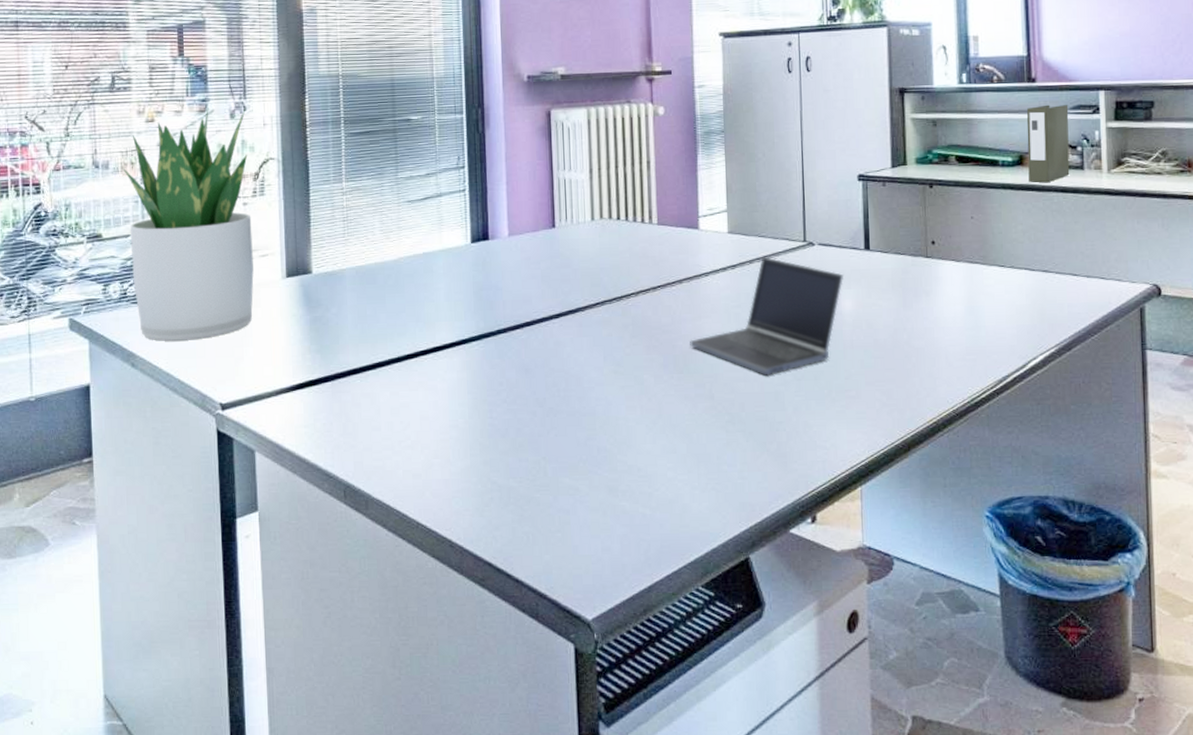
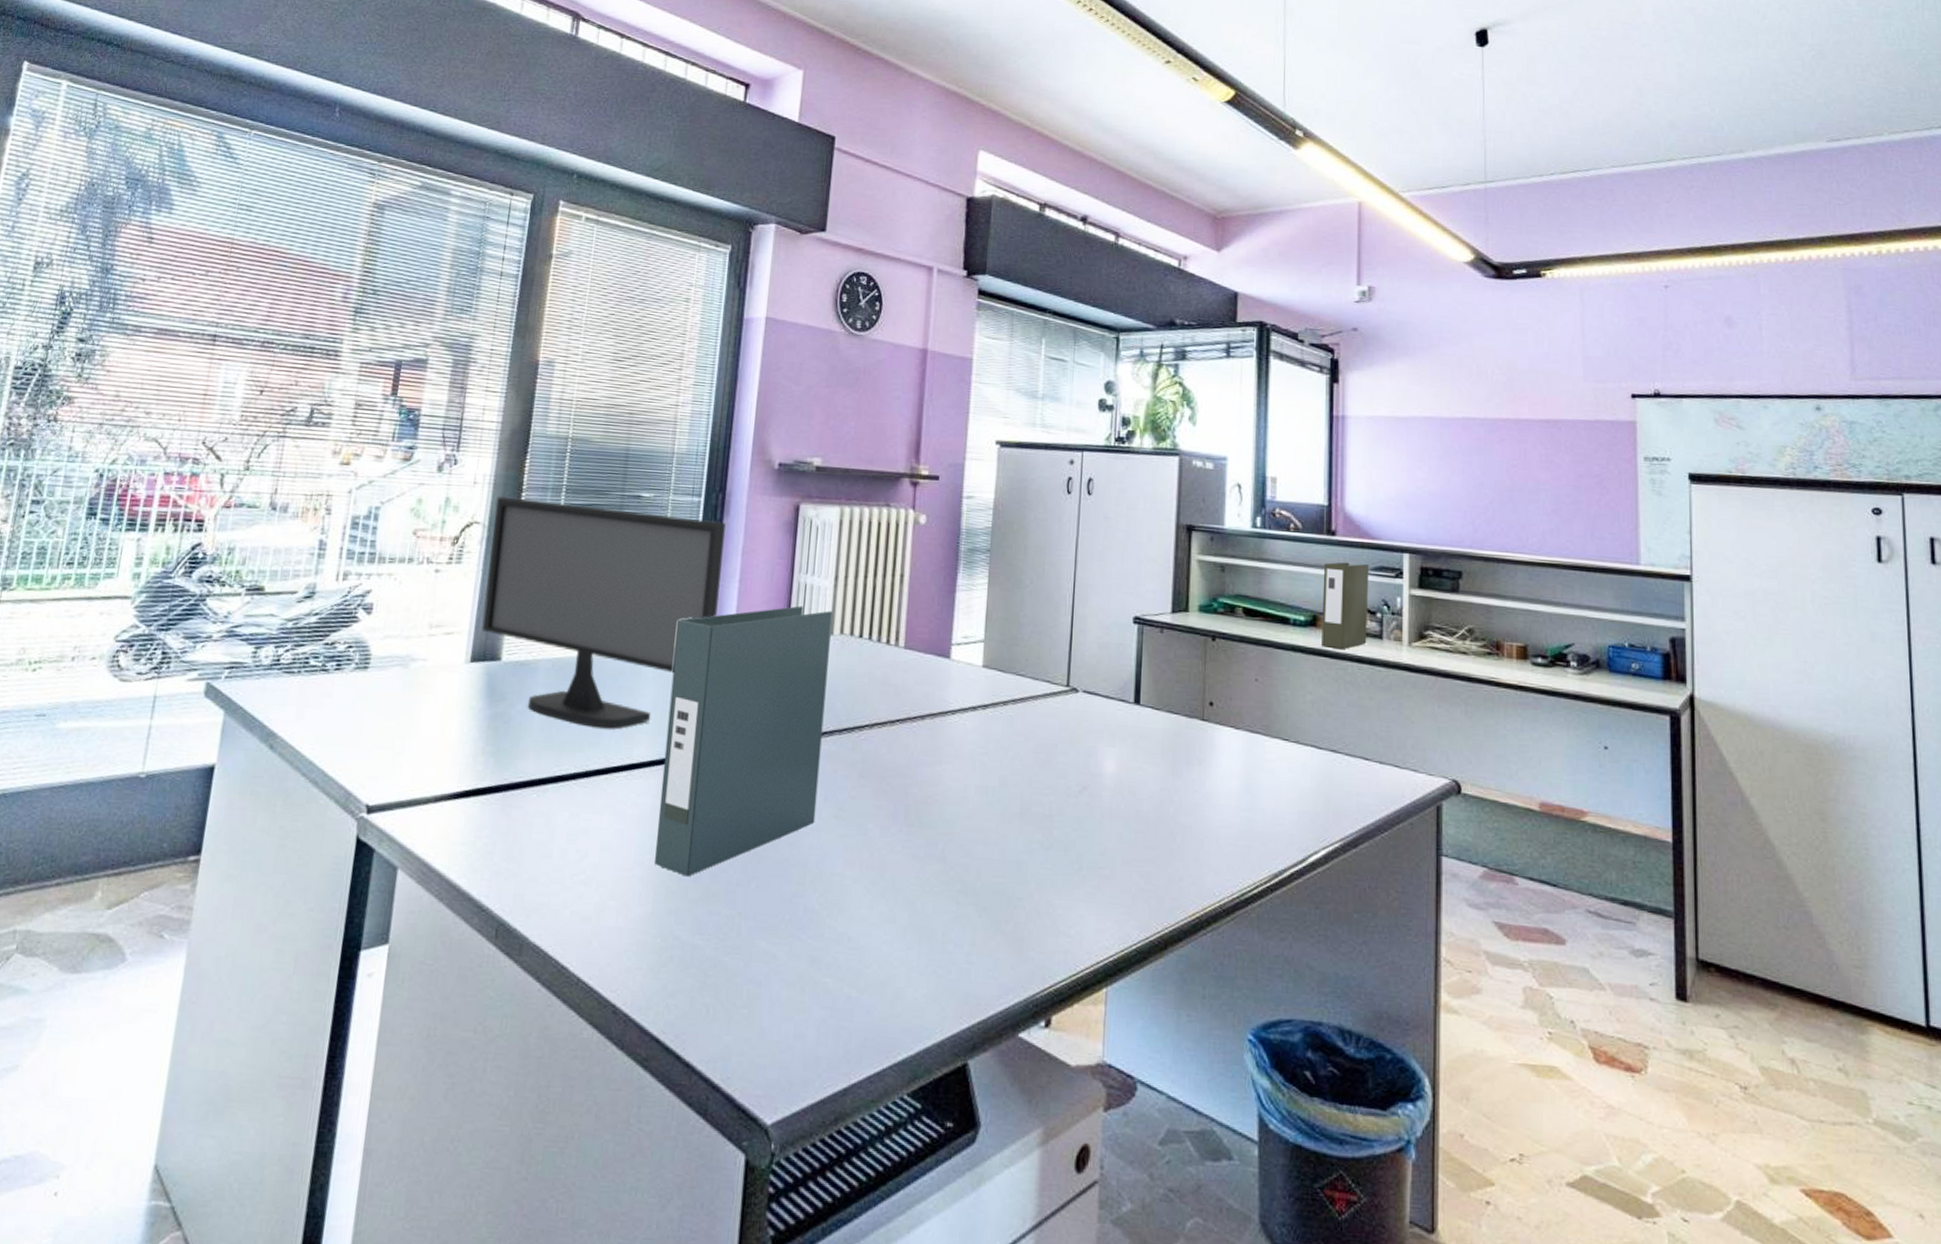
planter: present [122,107,254,341] -> none [288,455,457,725]
computer monitor: none [285,132,491,320] -> present [481,496,726,728]
binder: none [458,198,598,433] -> present [655,605,832,877]
laptop computer: present [690,256,844,376] -> none [925,698,1109,840]

